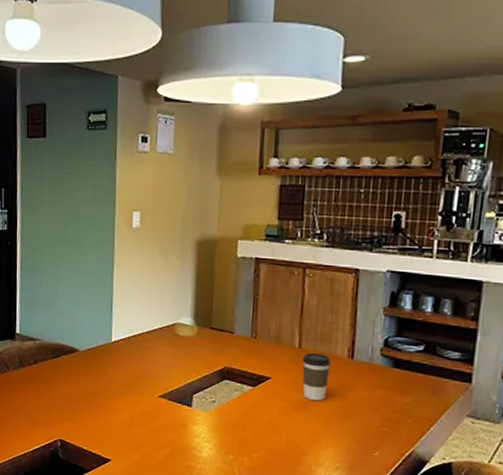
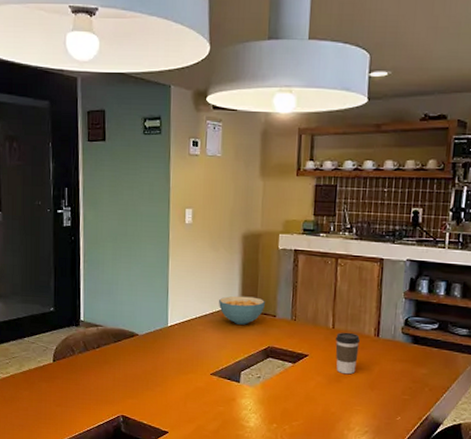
cereal bowl: none [169,309,221,342] -> present [219,295,265,325]

